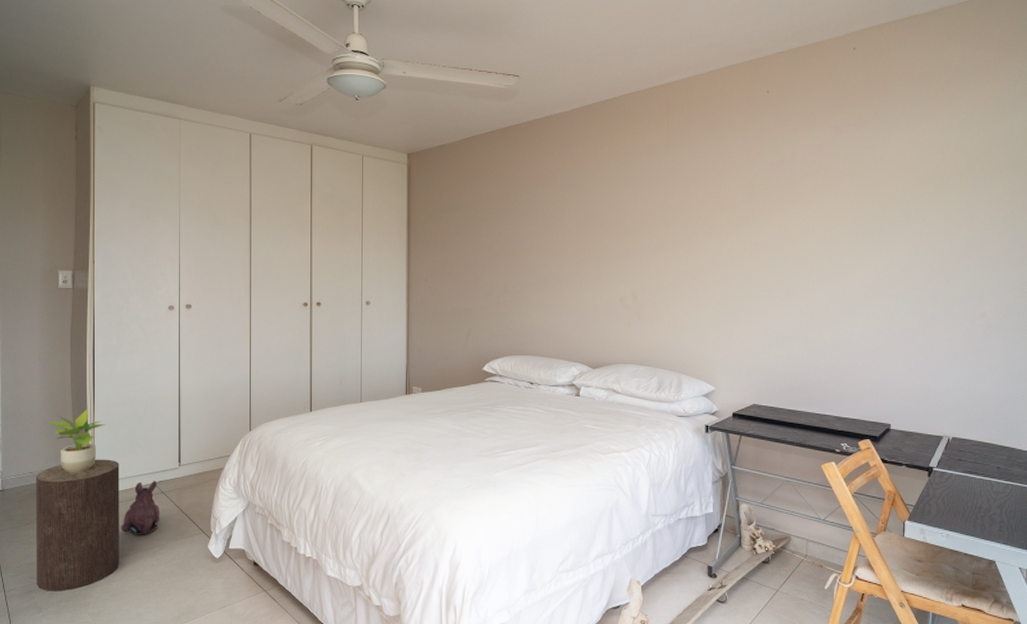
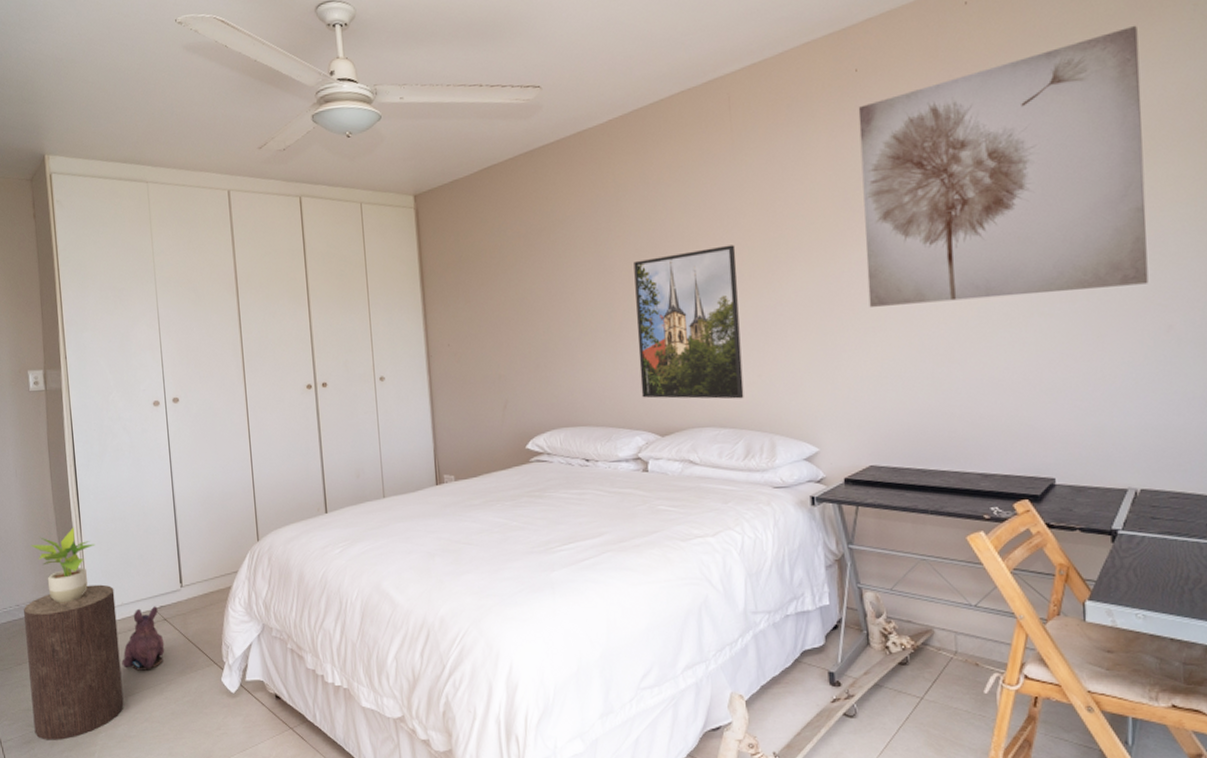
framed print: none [579,219,664,343] -> present [634,245,744,399]
wall art: none [763,81,978,280] -> present [858,25,1149,307]

